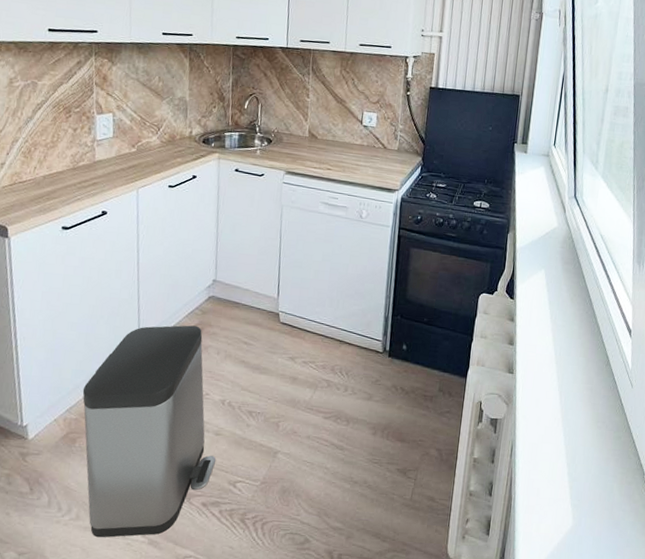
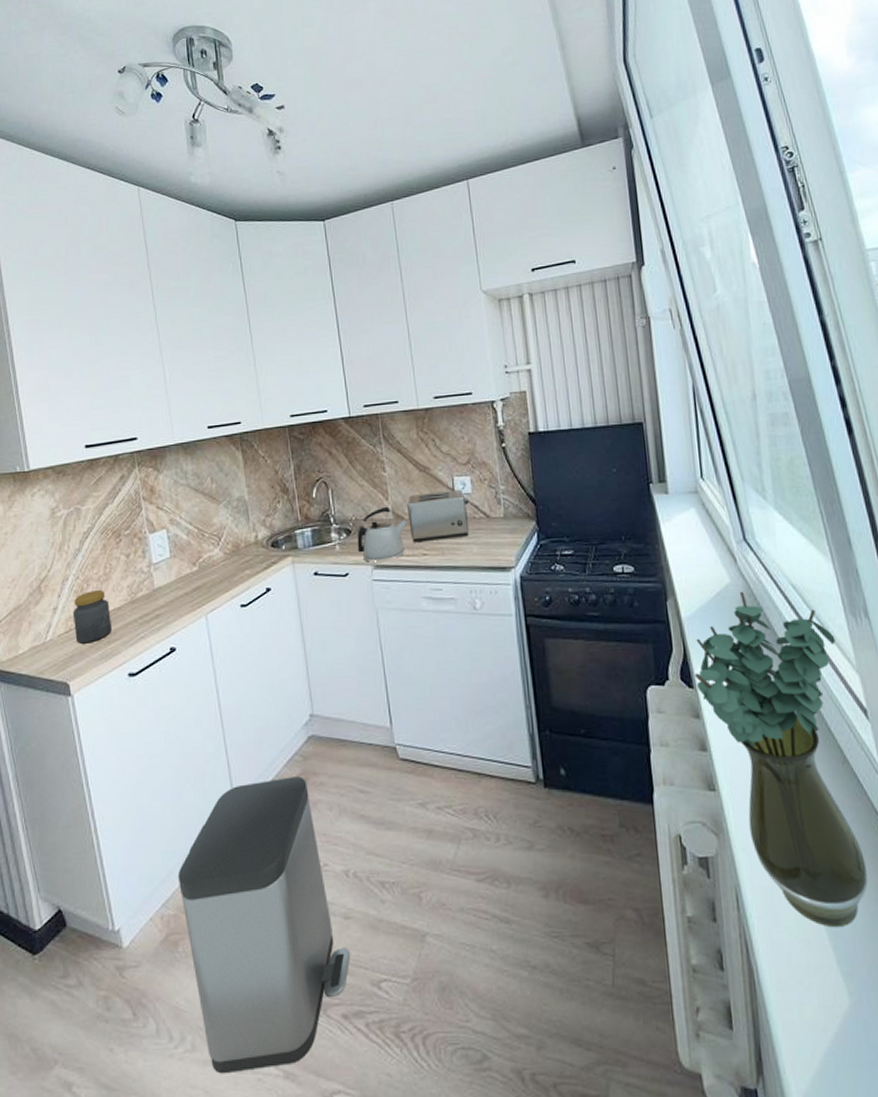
jar: none [18,153,53,197] -> present [72,589,113,644]
kettle: none [274,125,321,169] -> present [357,506,409,561]
toaster: none [320,120,372,161] -> present [406,489,470,543]
vase: none [516,234,622,475] -> present [695,591,868,928]

